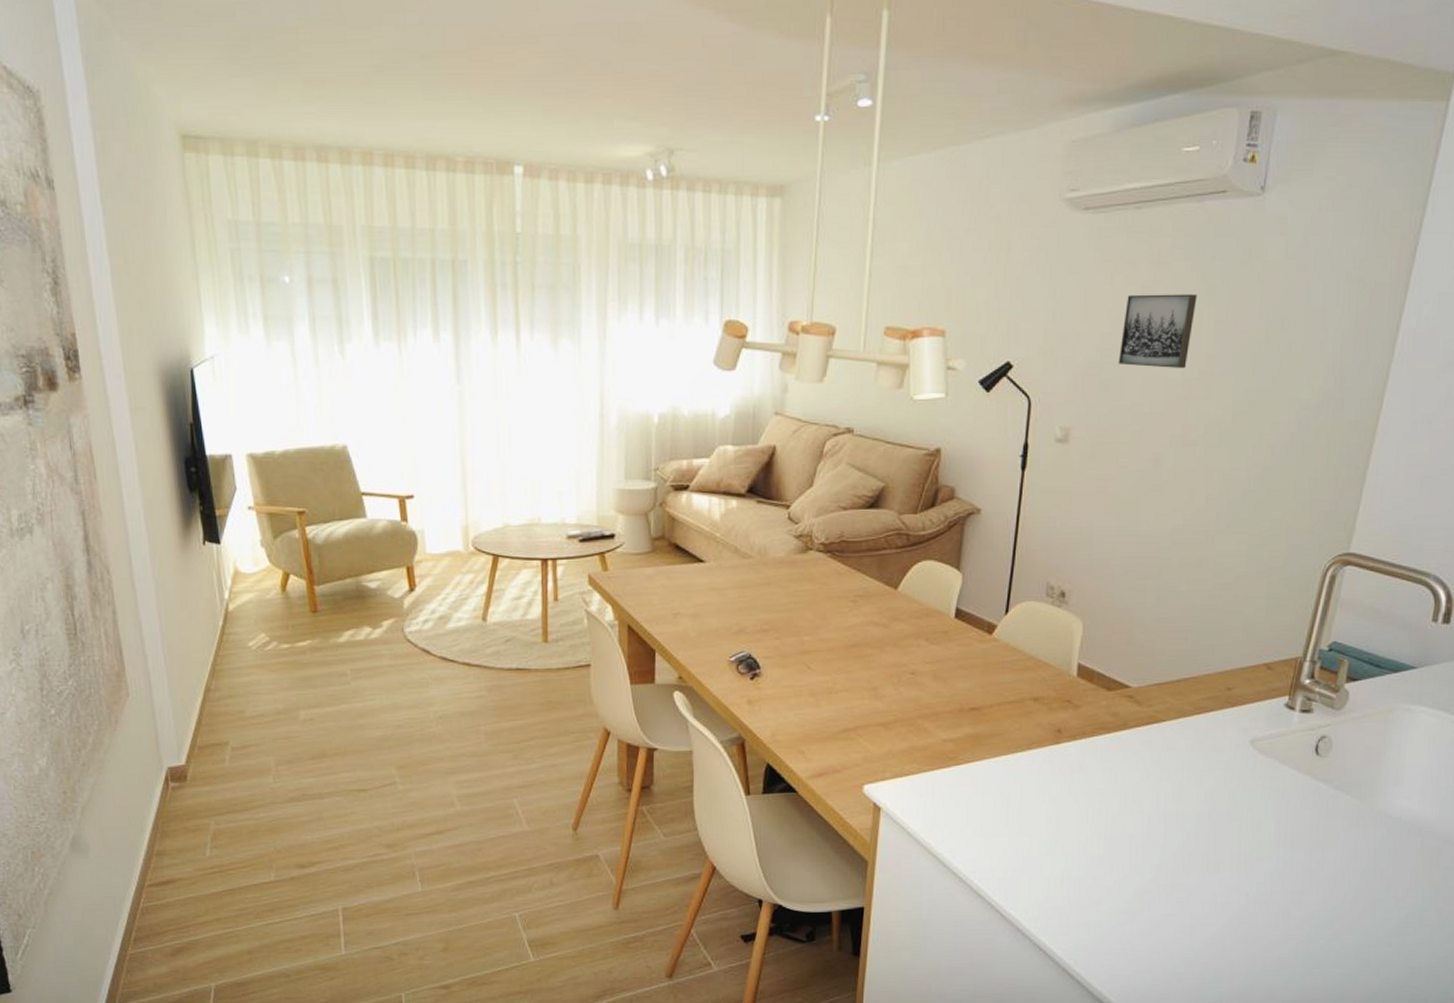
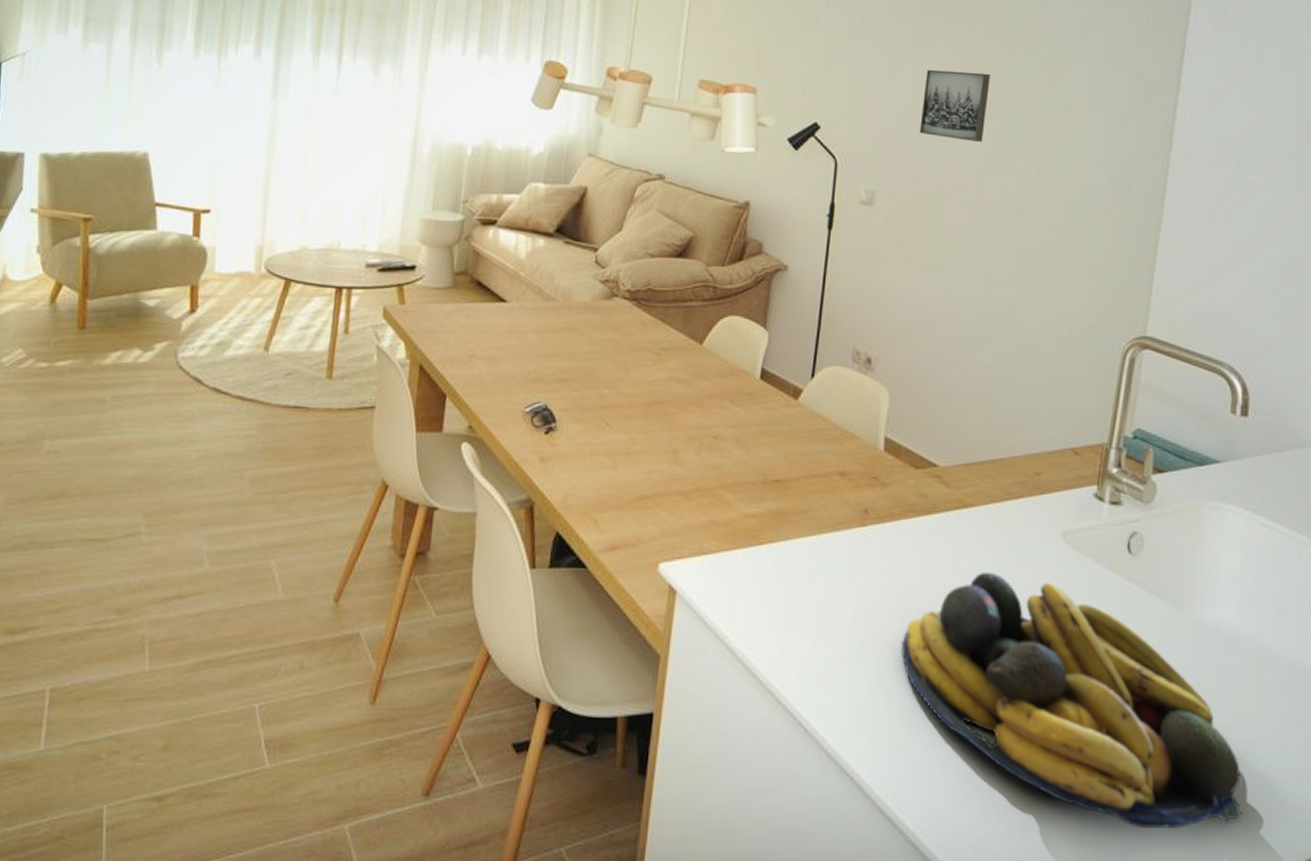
fruit bowl: none [1091,777,1410,982] -> present [900,571,1244,829]

